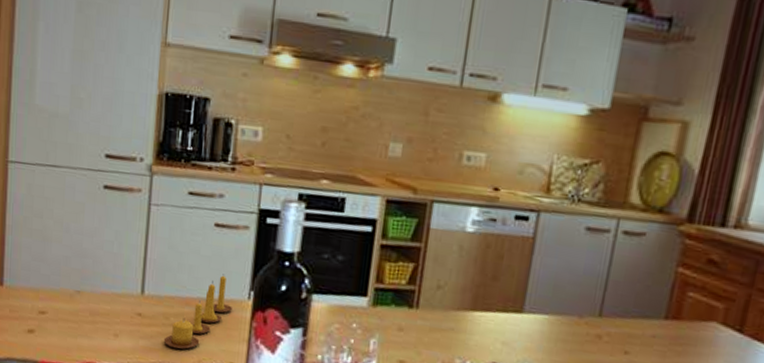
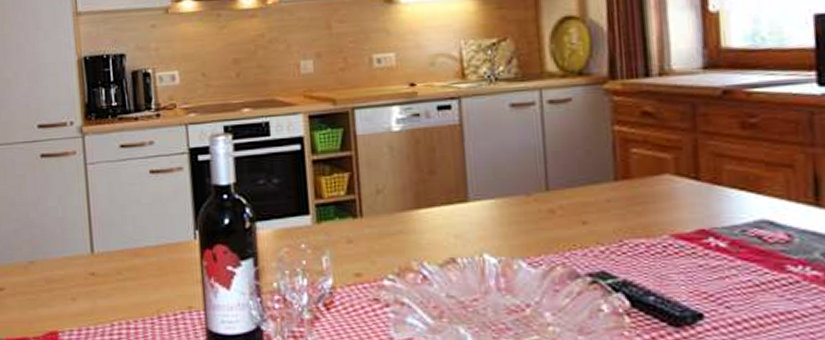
candle: present [163,274,232,350] -> none [120,218,181,301]

